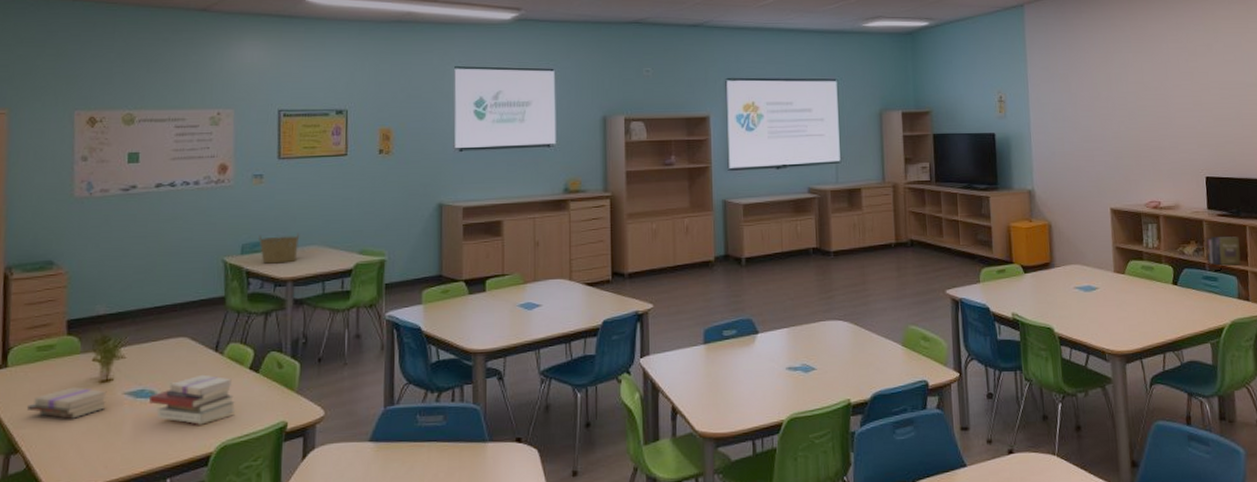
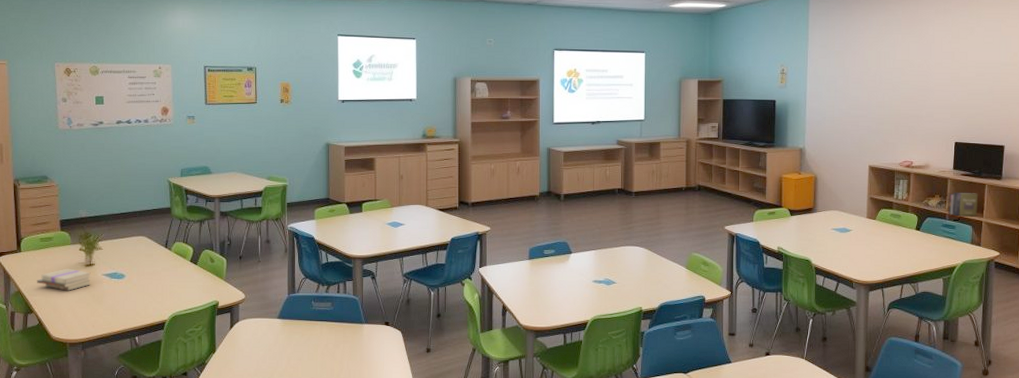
books: present [149,374,235,426] -> none [121,264,181,301]
basket: present [259,233,300,264] -> none [193,162,223,185]

